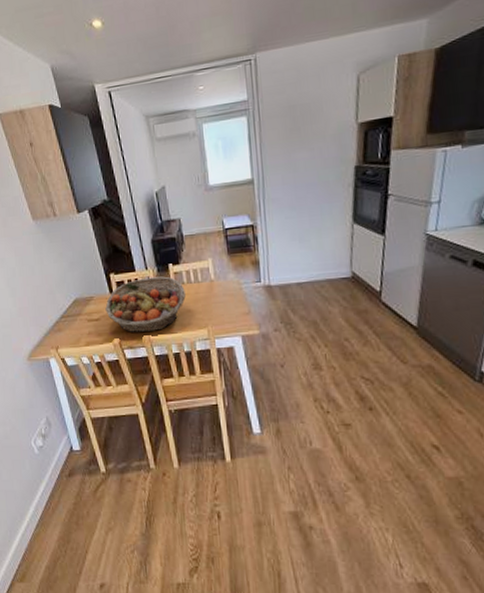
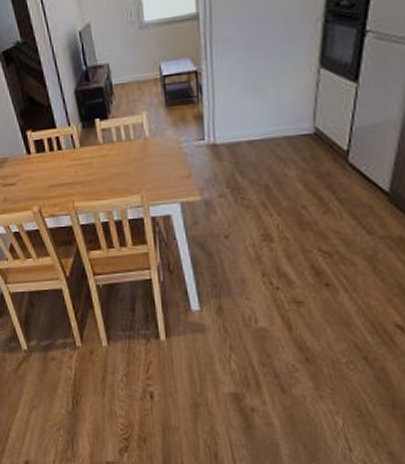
fruit basket: present [105,276,186,332] -> none [22,133,115,199]

